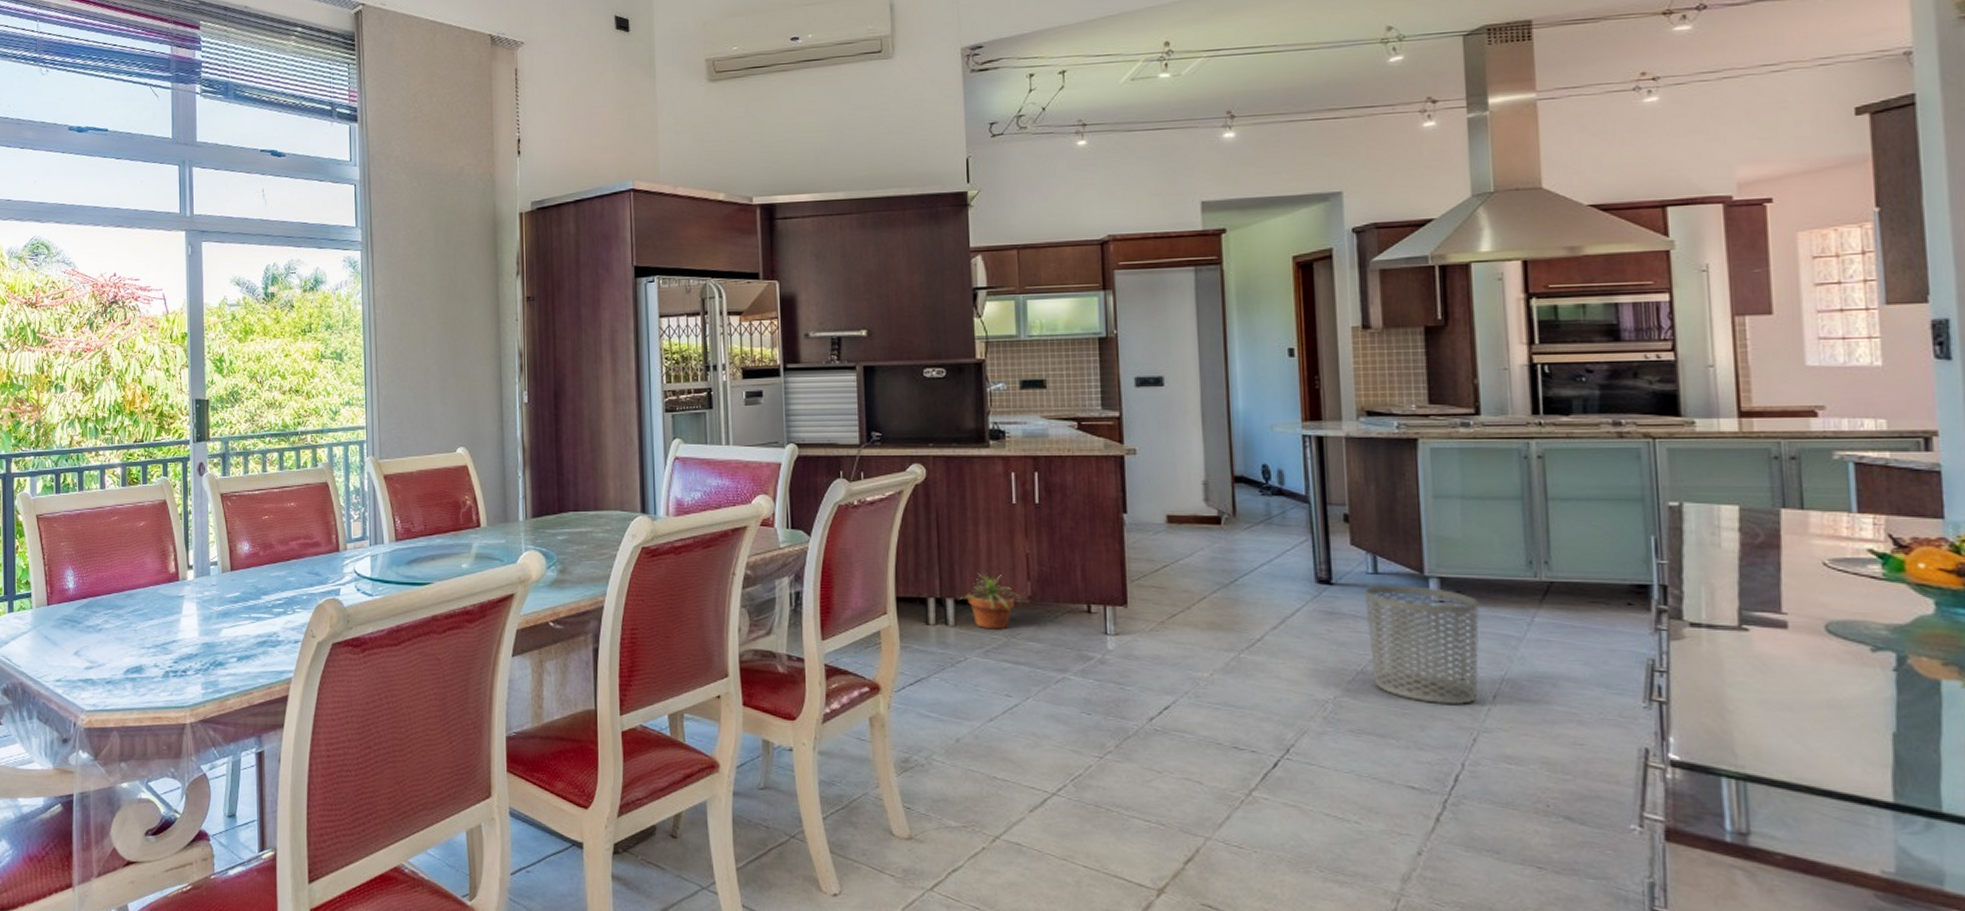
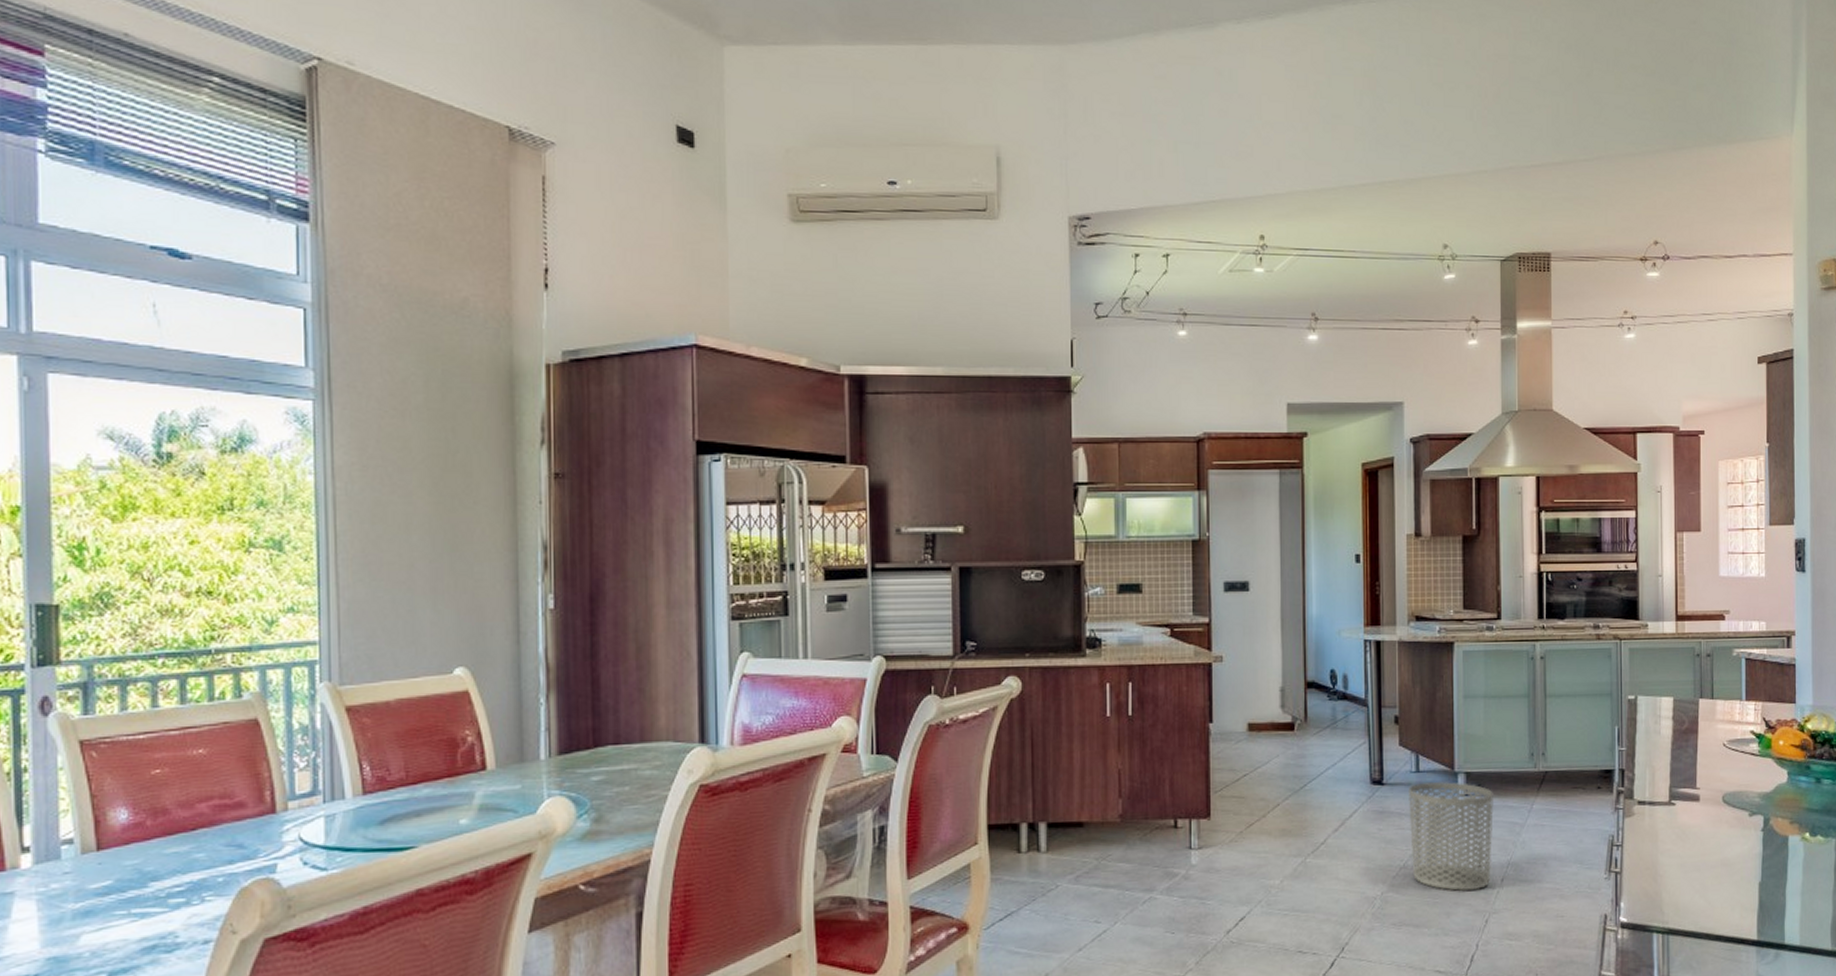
potted plant: present [960,573,1022,630] -> none [1052,792,1113,853]

